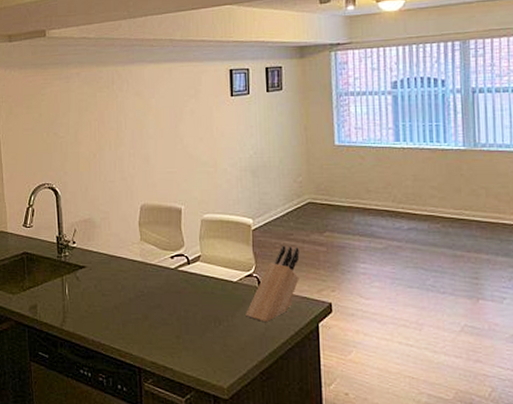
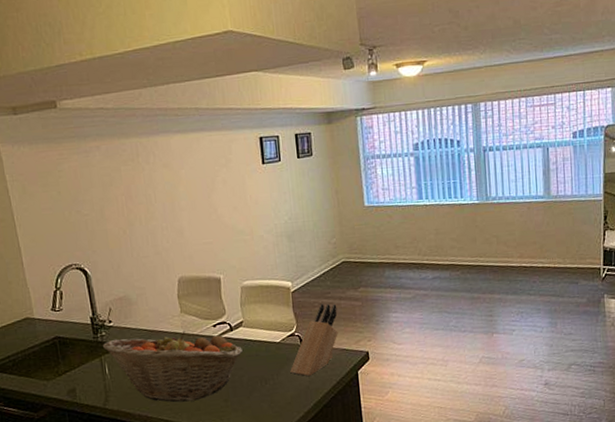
fruit basket: none [64,259,199,333] -> present [102,331,244,402]

